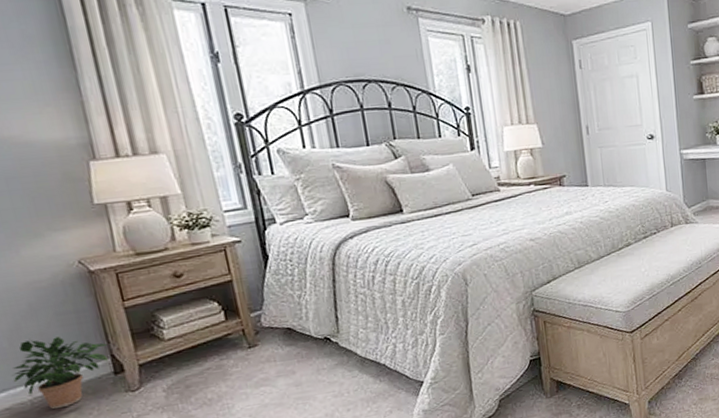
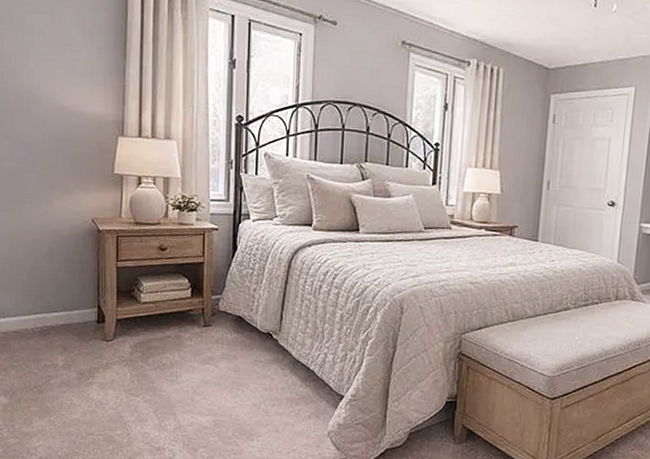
potted plant: present [11,336,108,410] -> none [24,278,97,342]

